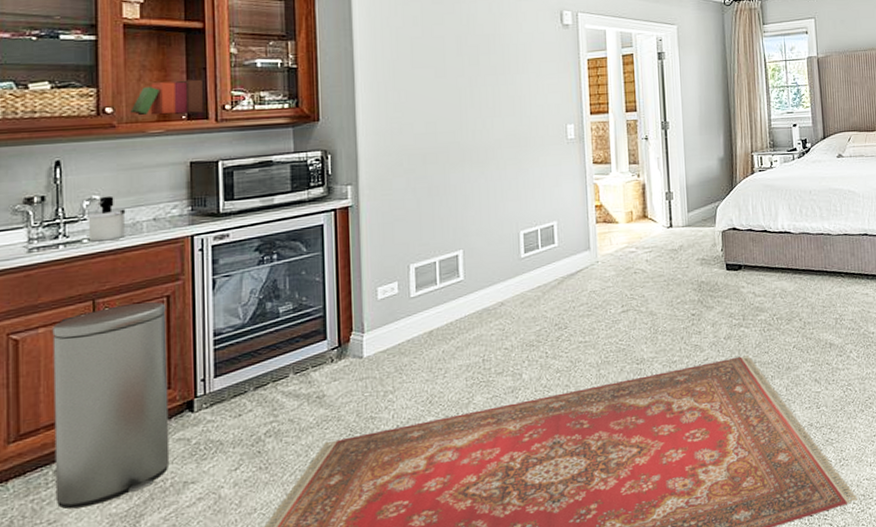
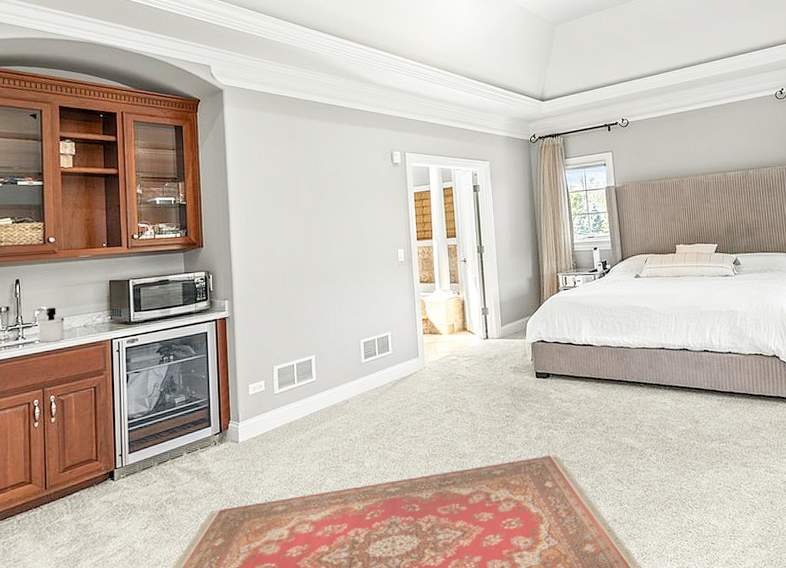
pedal bin: present [52,302,170,509] -> none [15,391,98,552]
books: present [130,79,203,116] -> none [67,214,118,244]

